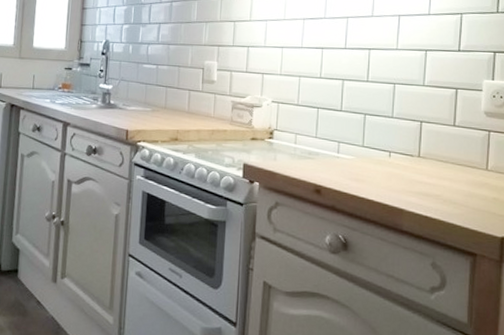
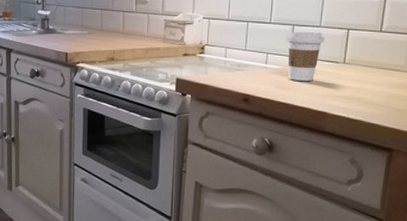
coffee cup: none [358,121,397,174] -> present [286,31,325,81]

